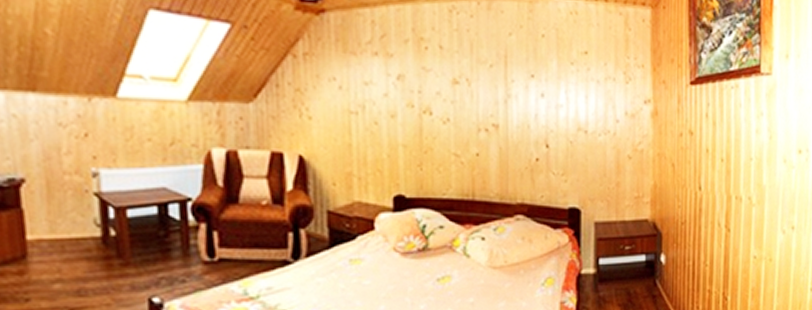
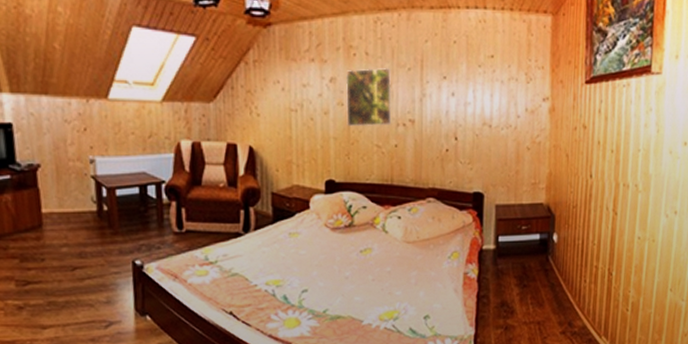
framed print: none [415,63,472,133] -> present [345,67,392,127]

